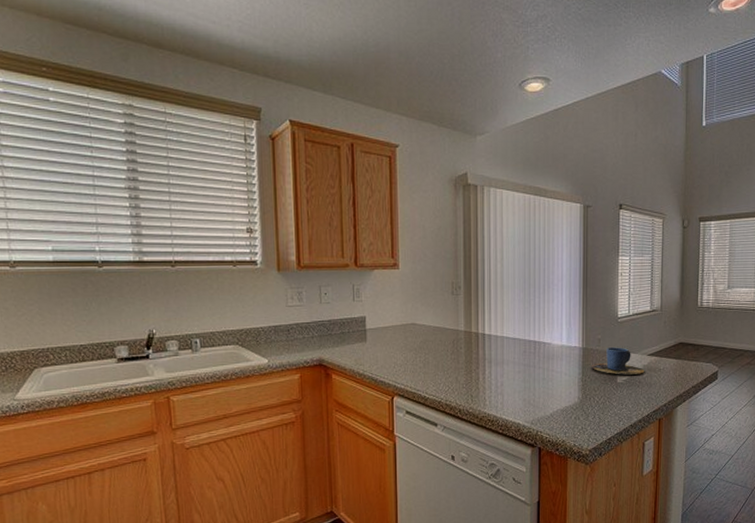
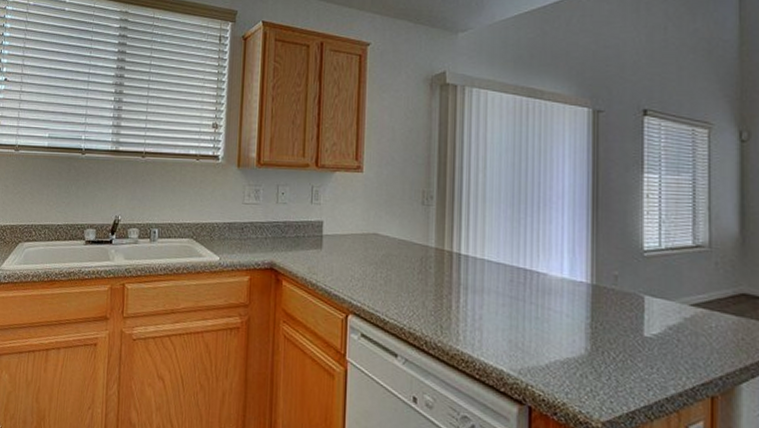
cup: present [592,347,645,375] -> none [605,288,686,330]

